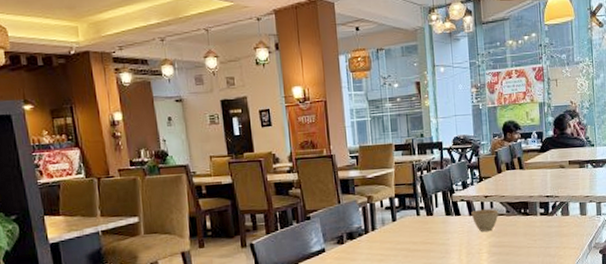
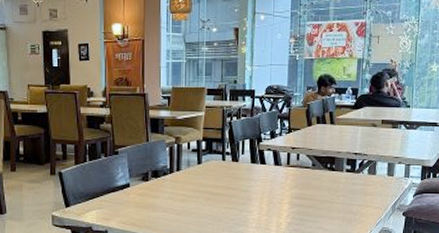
cup: present [471,209,499,232] -> none [276,160,304,182]

